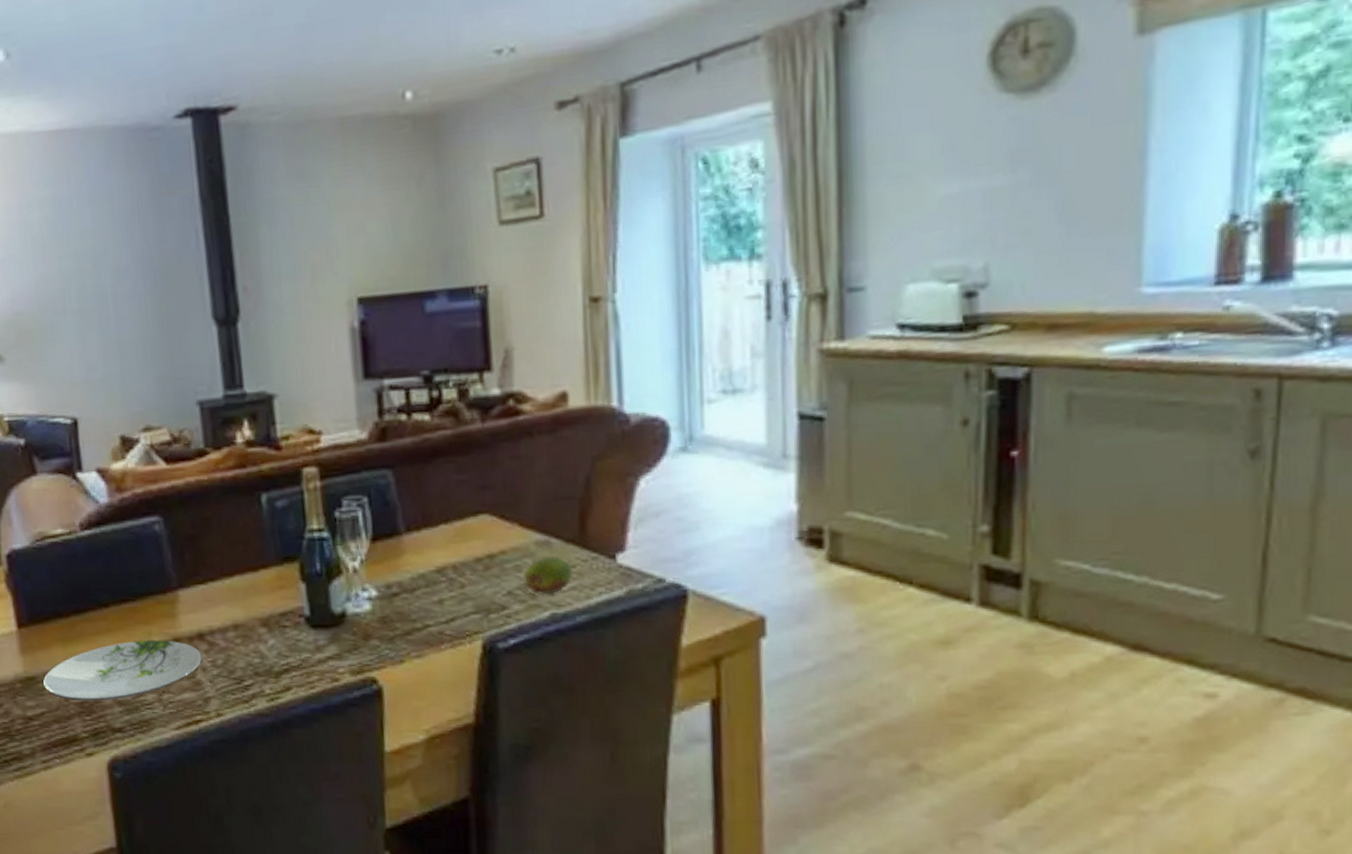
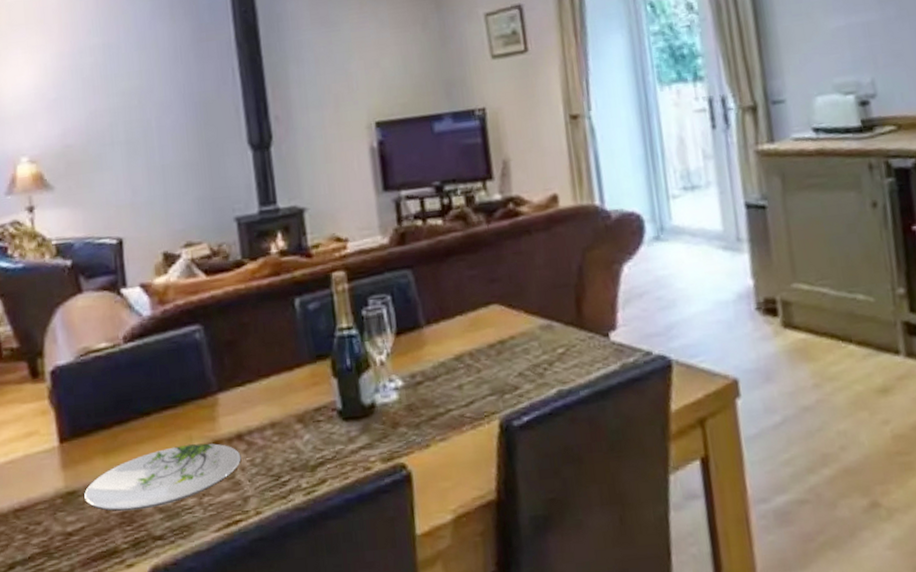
fruit: present [523,556,573,596] -> none [531,338,574,375]

